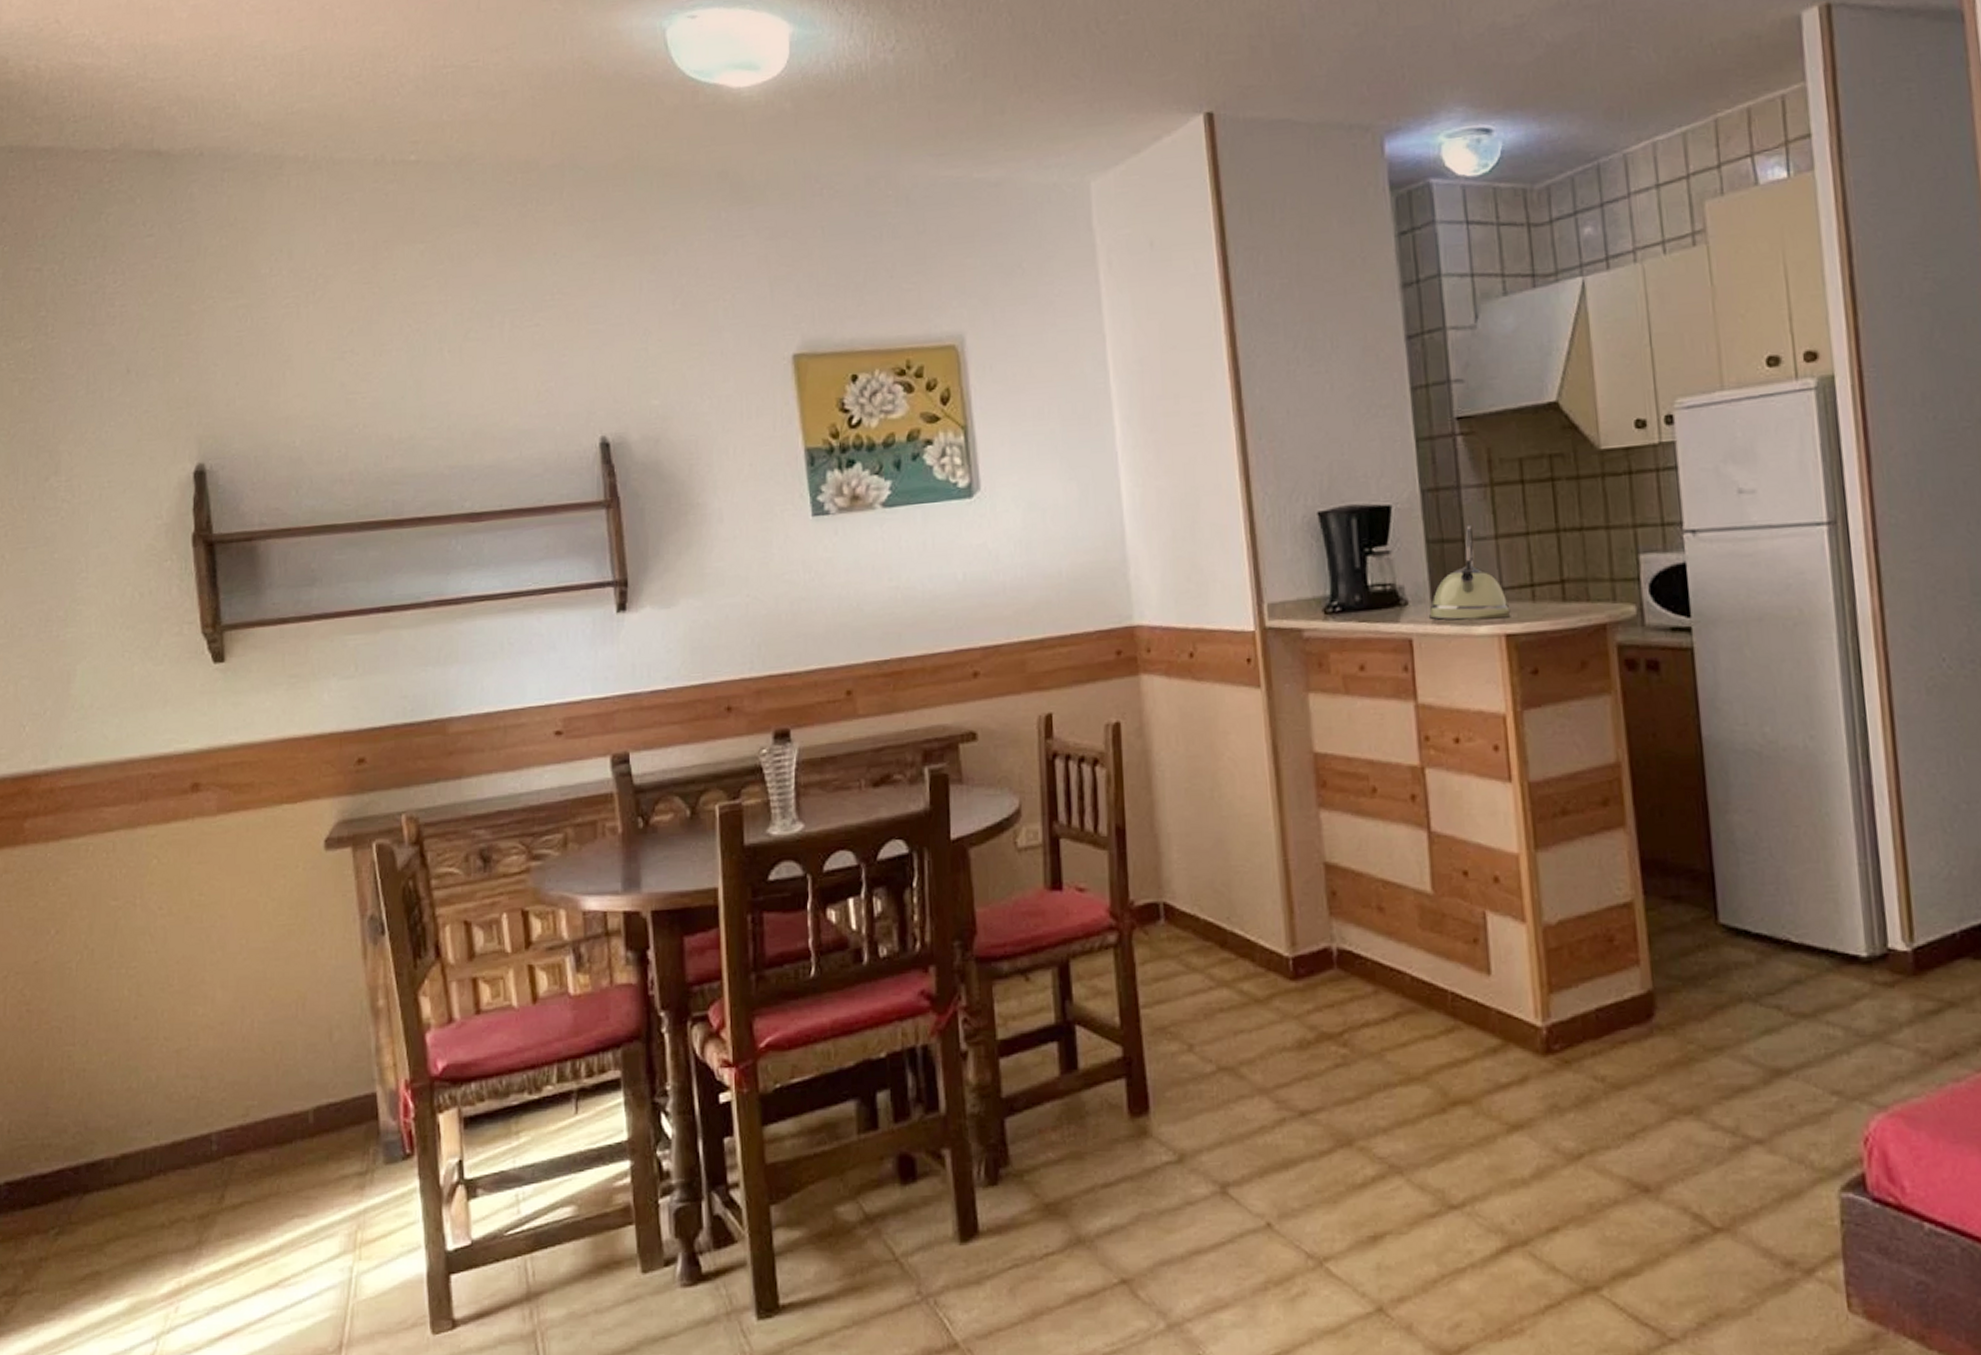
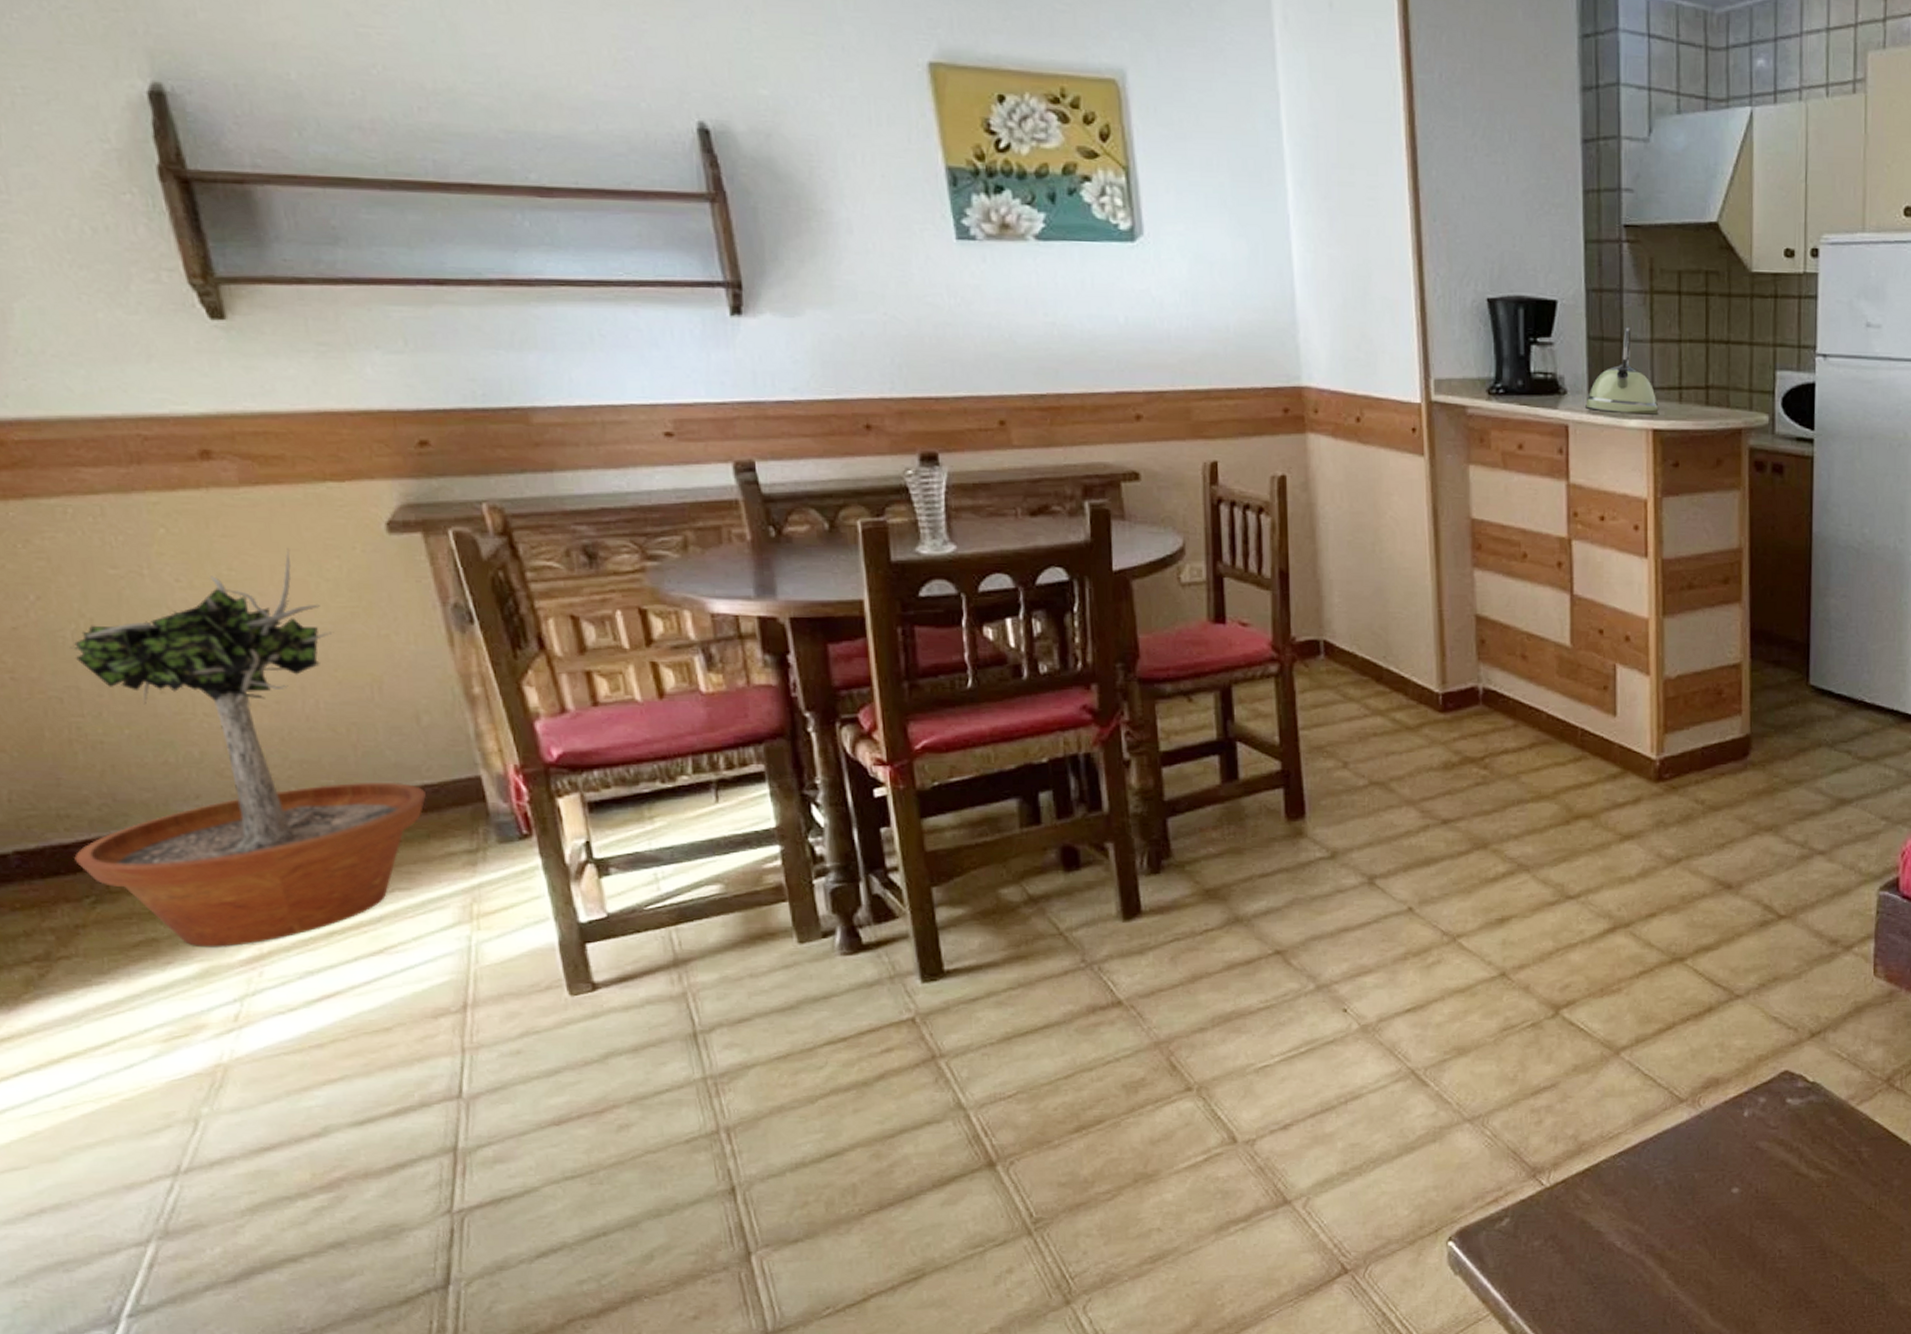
potted tree: none [48,871,329,1281] -> present [70,549,426,947]

